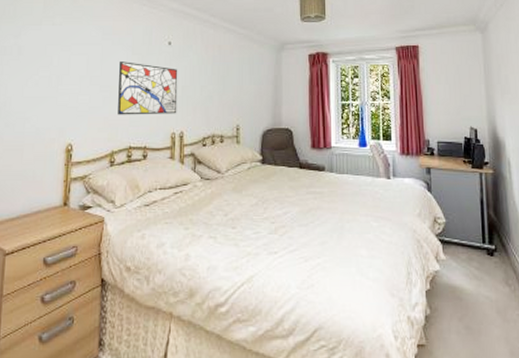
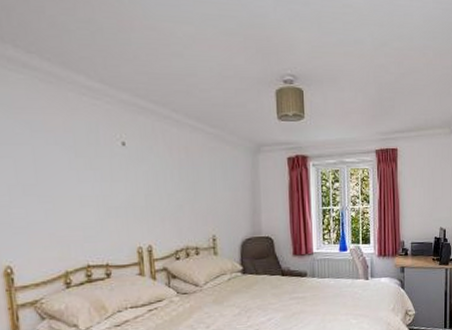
wall art: present [118,62,178,115] -> none [60,166,142,231]

